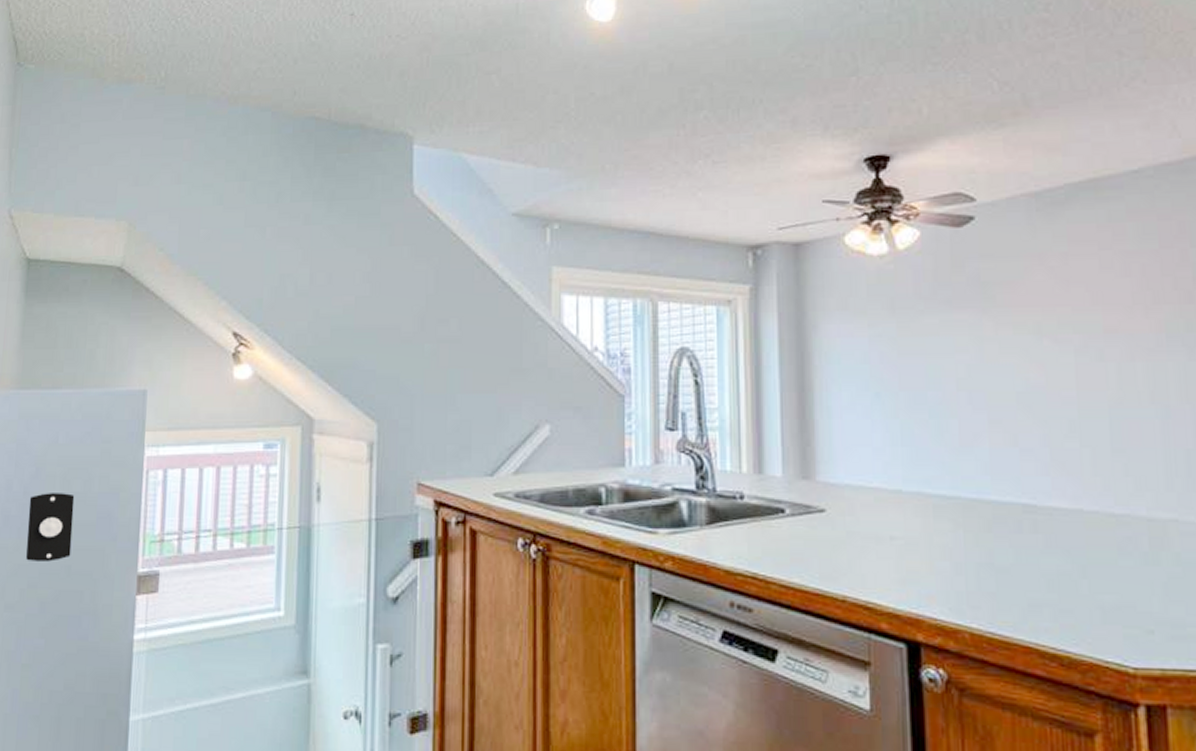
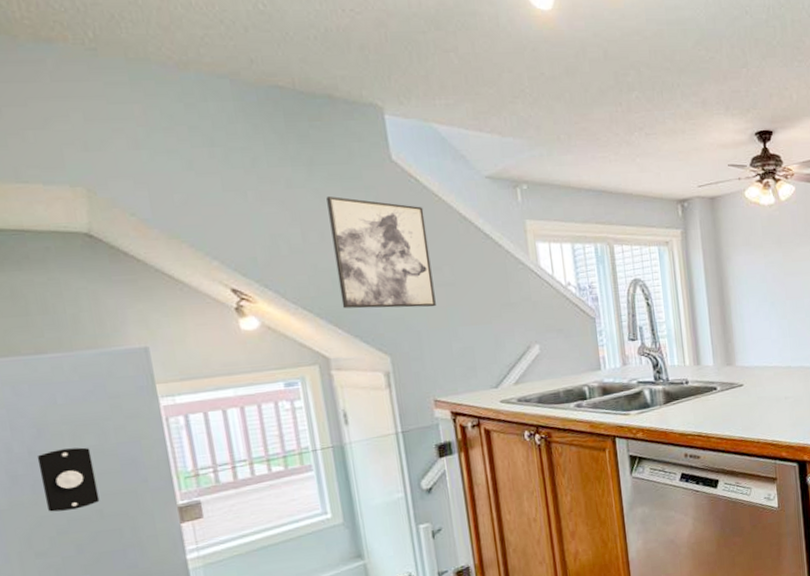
wall art: none [337,234,439,367] -> present [326,196,436,309]

